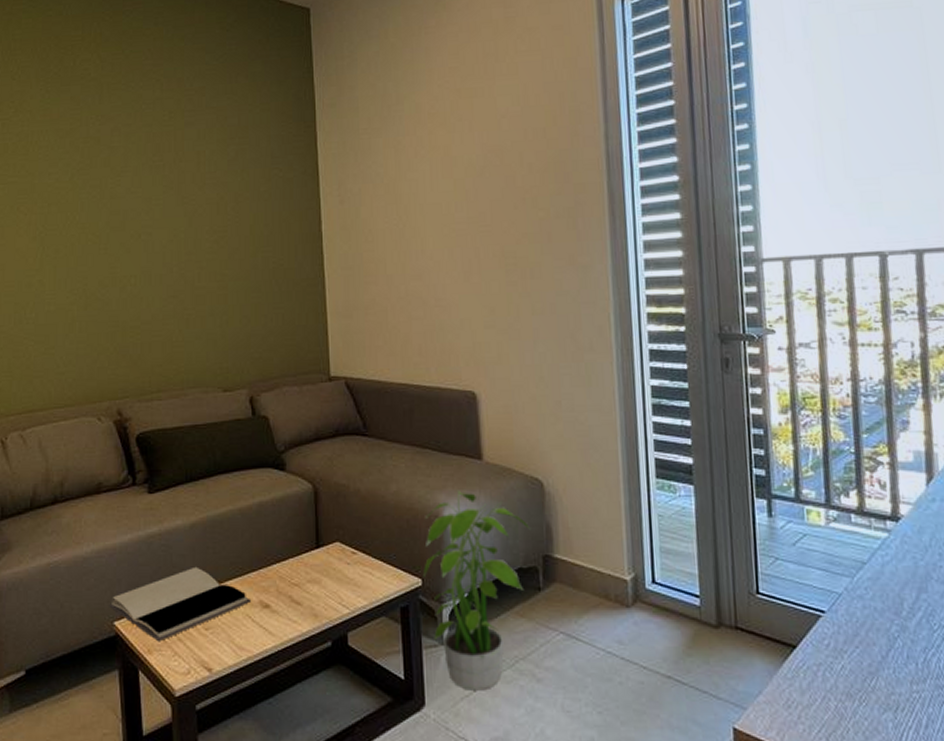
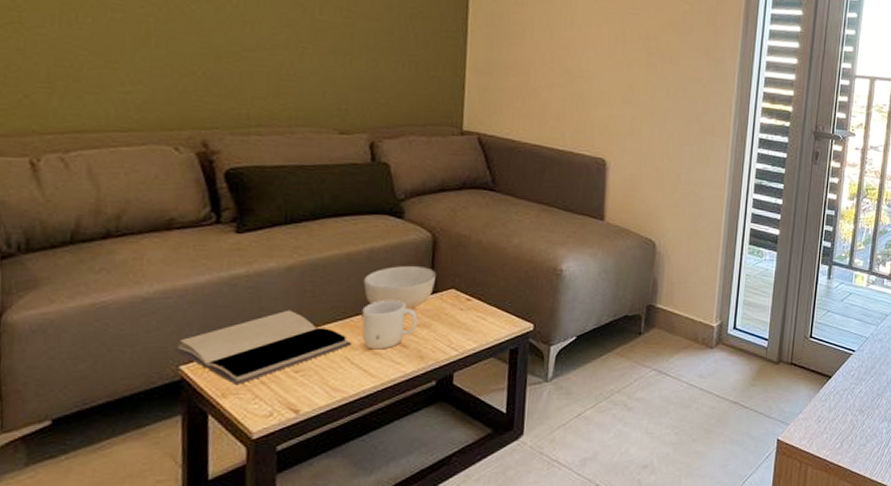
bowl: none [256,518,321,566] -> present [363,265,437,311]
mug: none [257,555,309,607] -> present [361,300,419,350]
potted plant: present [423,490,531,691] -> none [536,246,640,420]

